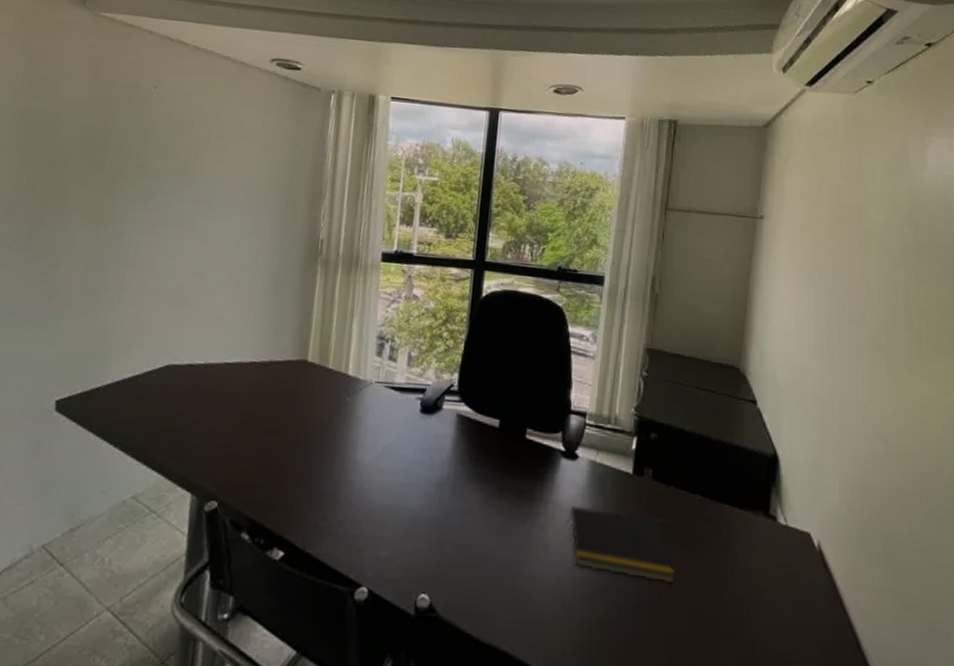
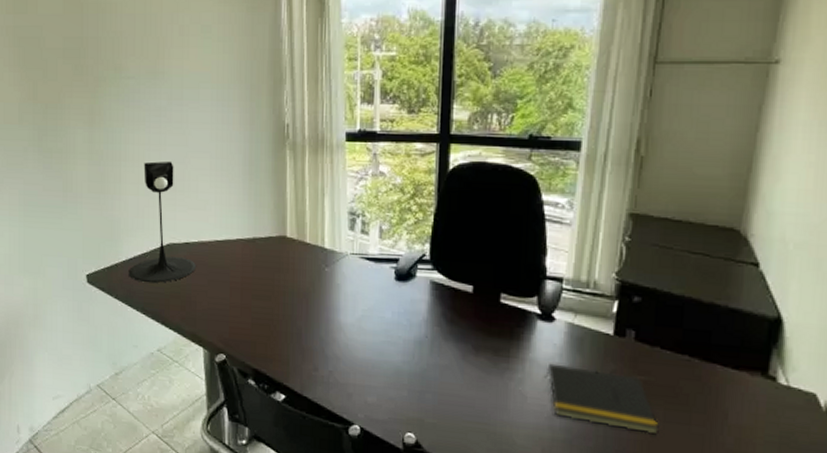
desk lamp: none [111,270,198,413] -> present [128,161,196,284]

